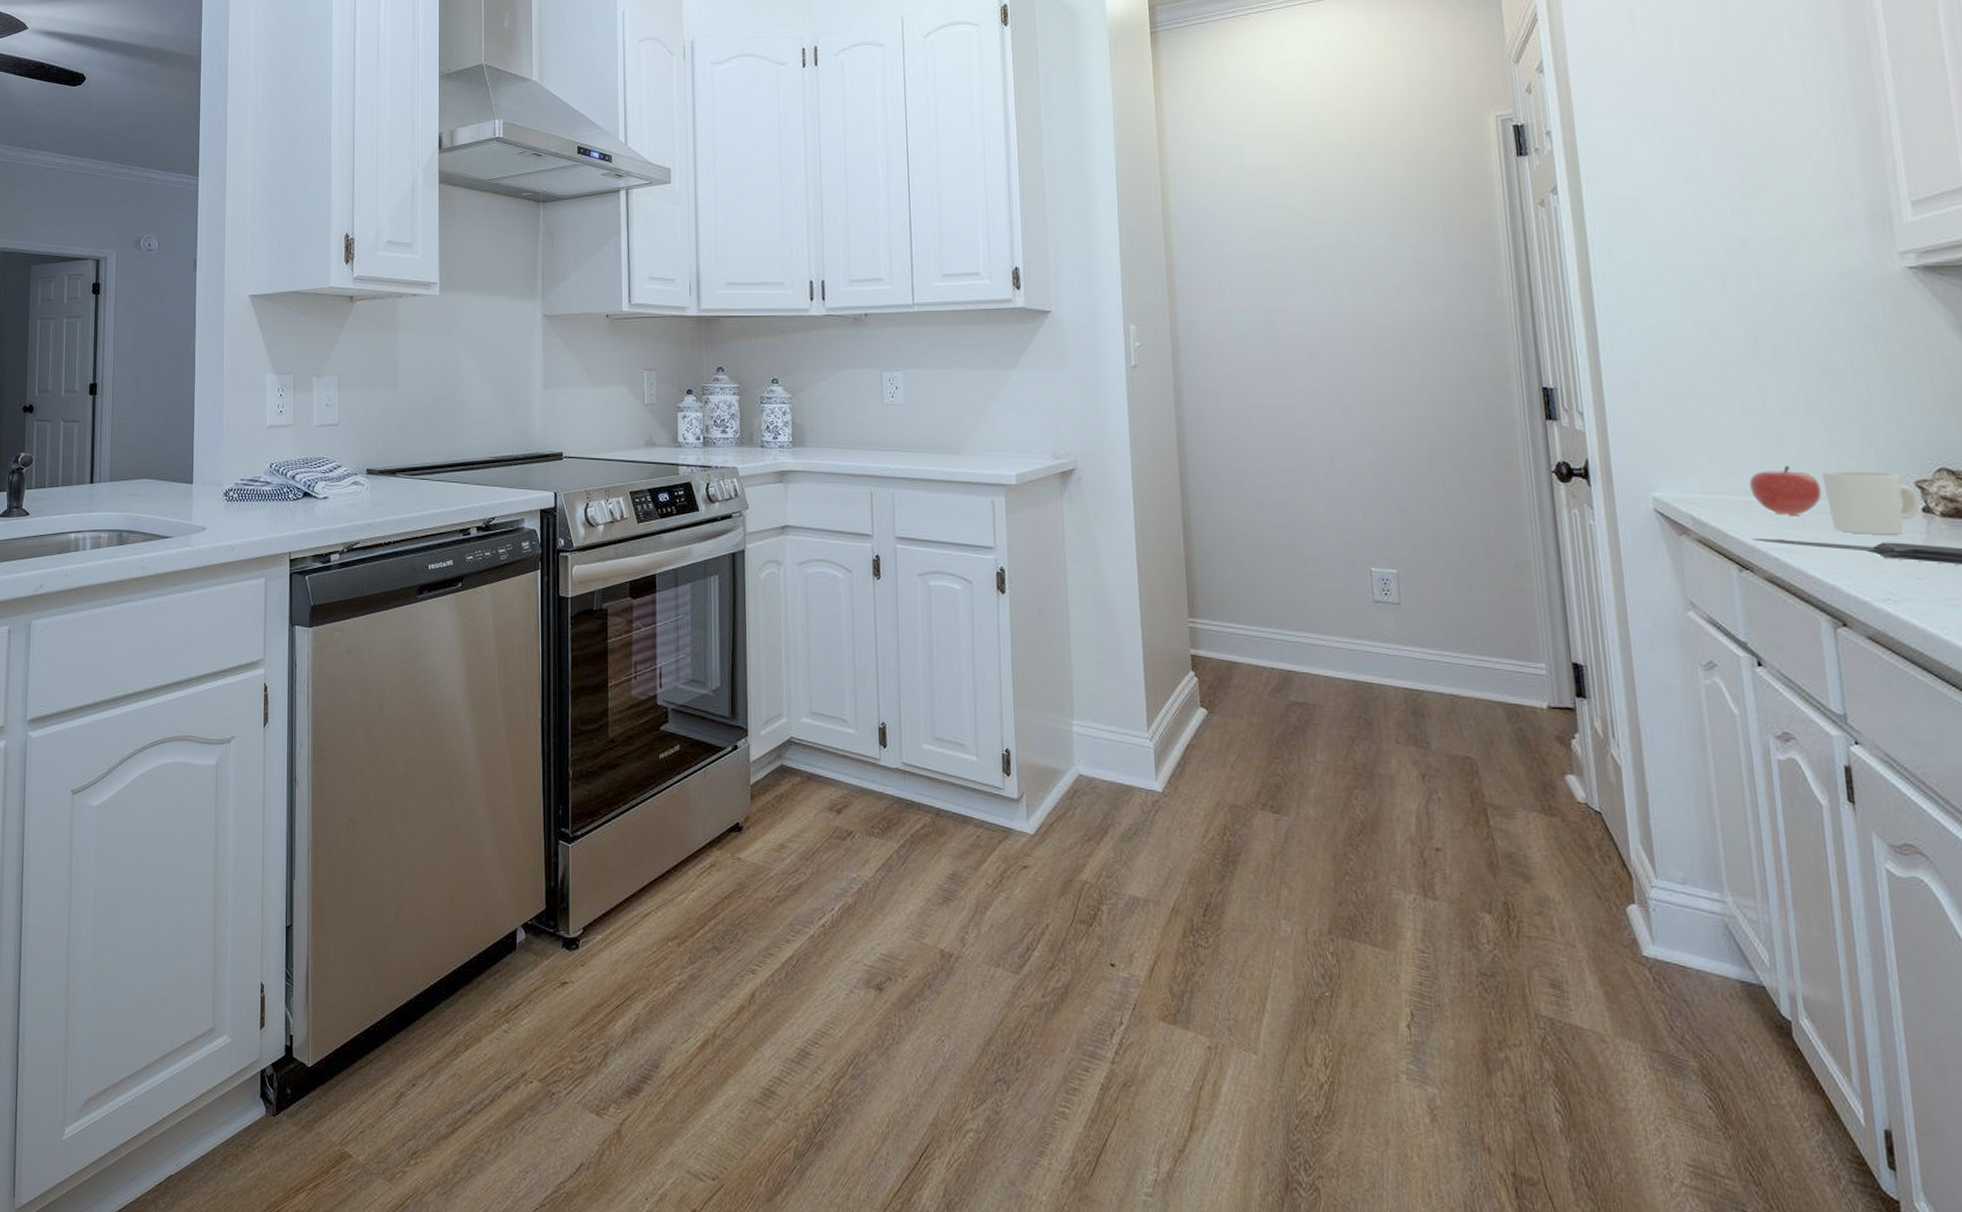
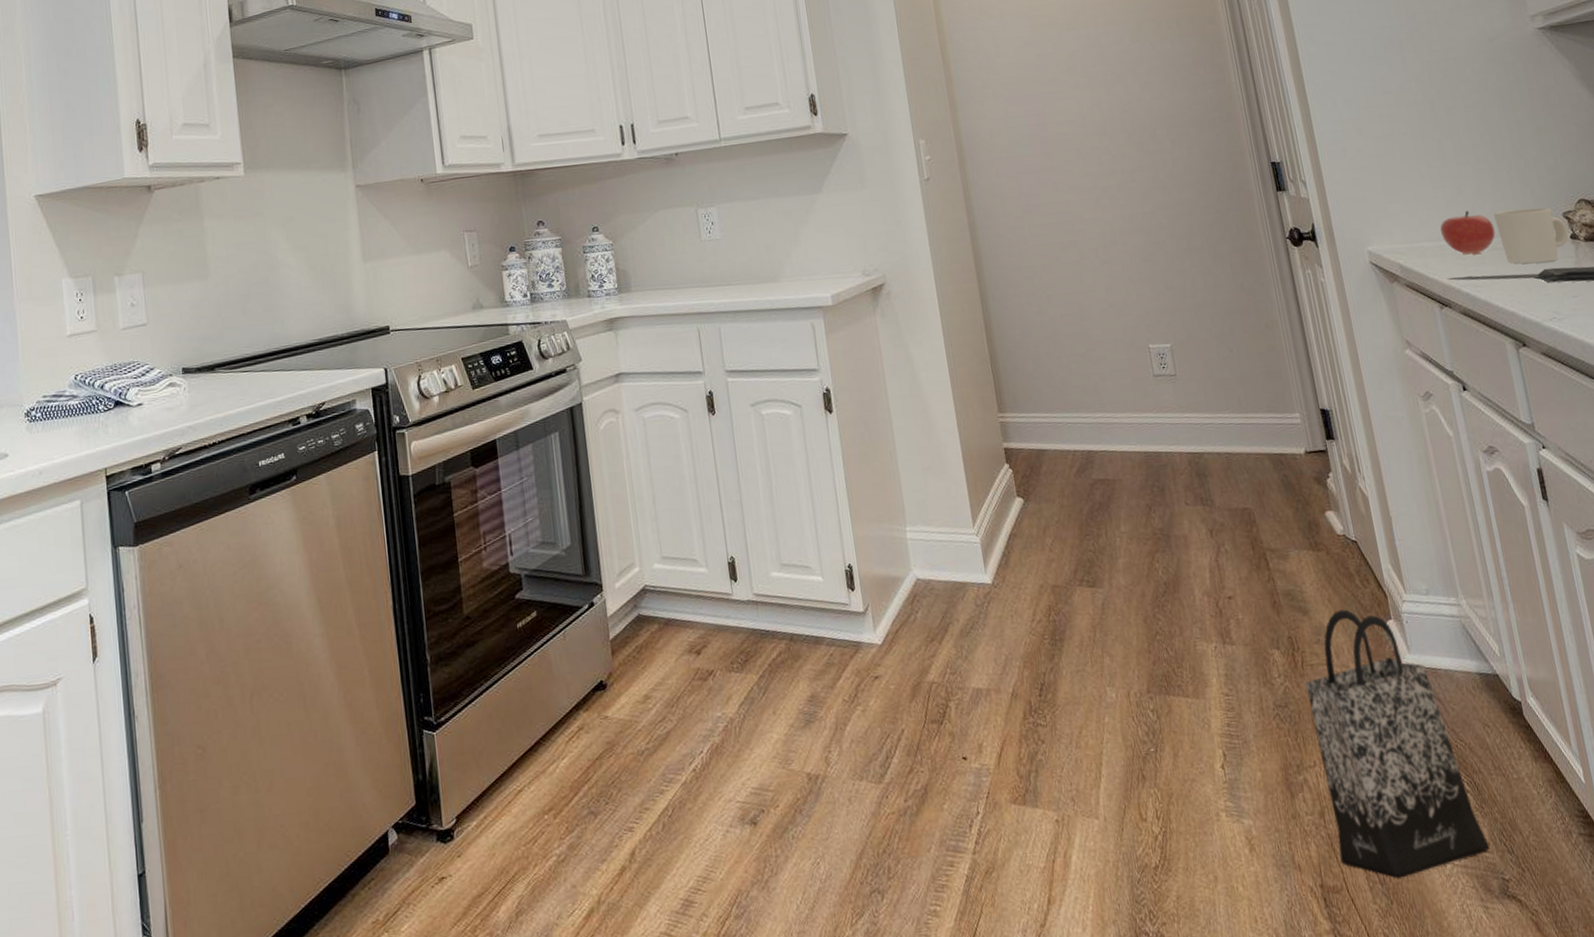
shopping bag: none [1519,883,1731,1186] -> present [1305,609,1490,879]

